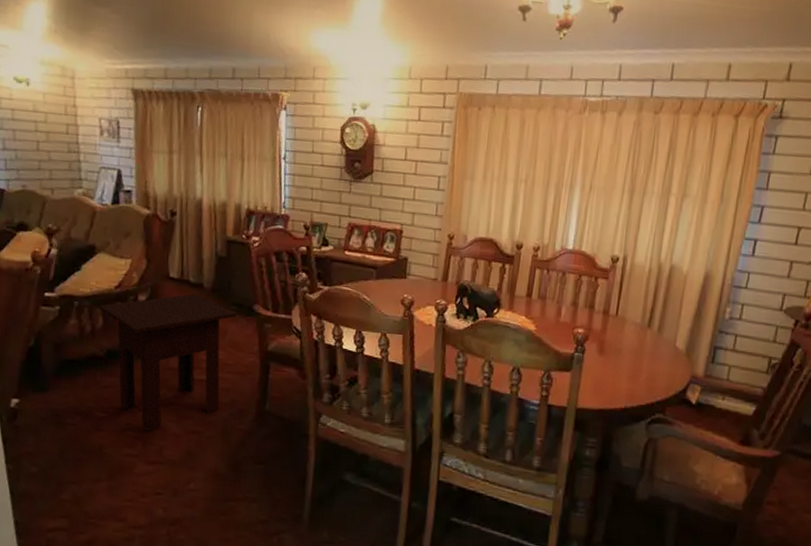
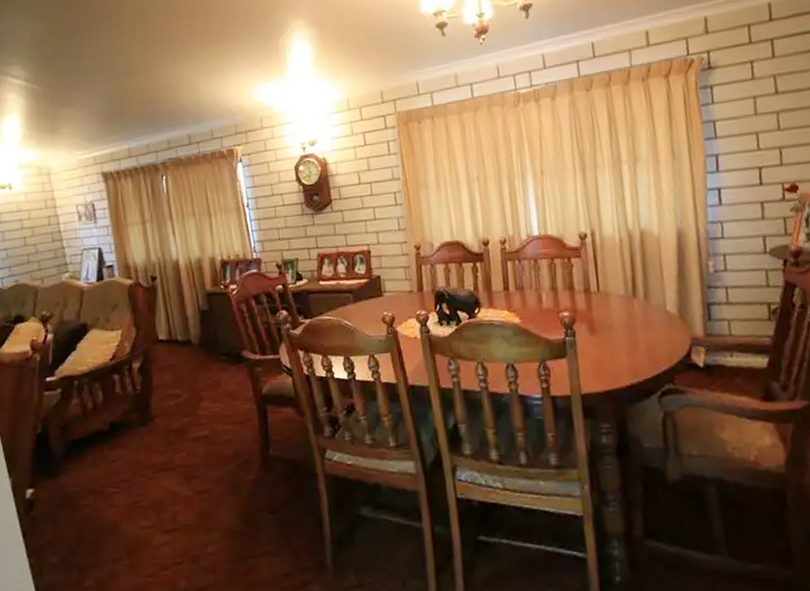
side table: present [99,294,238,431] -> none [97,351,228,499]

